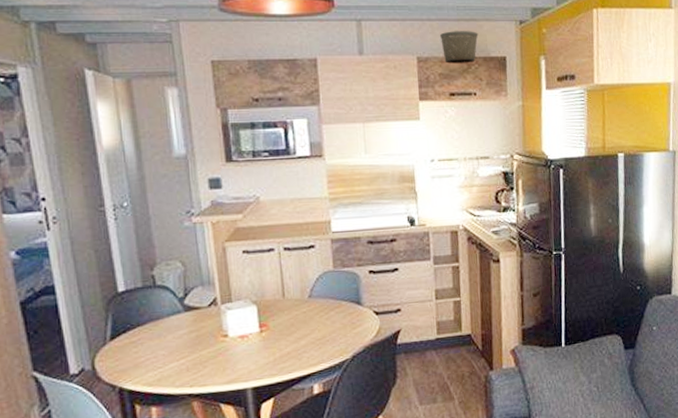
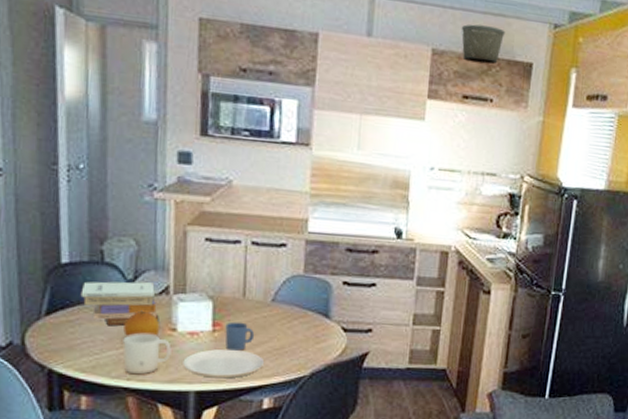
books: none [139,297,212,342] -> present [80,281,159,326]
fruit: none [181,322,214,349] -> present [123,310,160,338]
mug: none [182,342,227,381] -> present [122,333,173,375]
plate: none [237,345,310,374] -> present [183,348,265,379]
mug: none [271,320,298,347] -> present [225,321,255,352]

